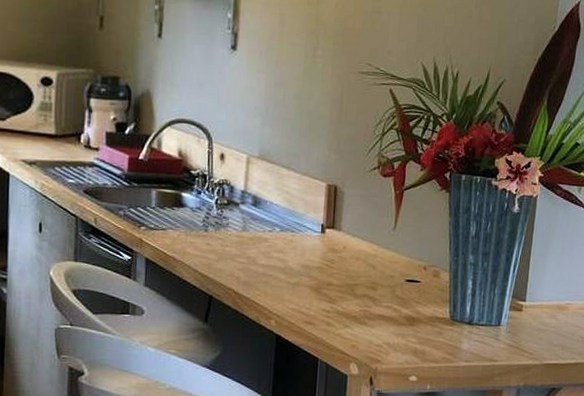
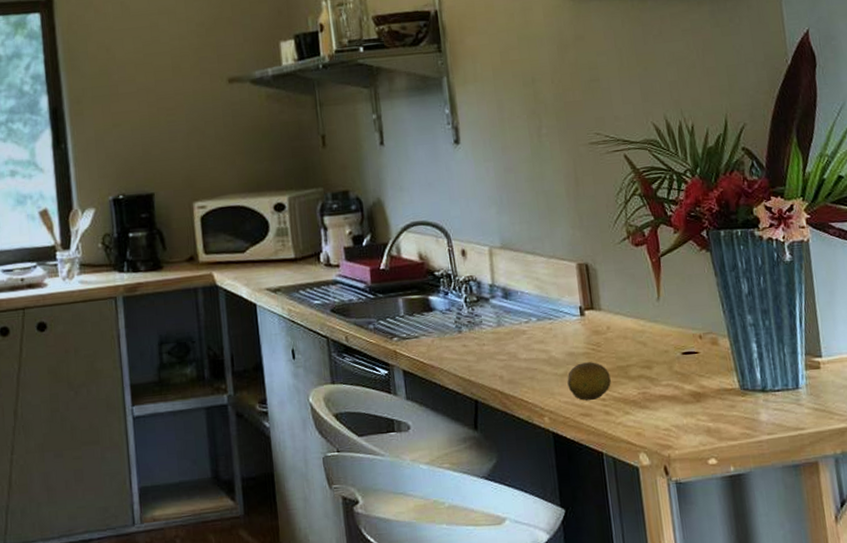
fruit: none [298,276,338,311] -> present [567,362,611,401]

